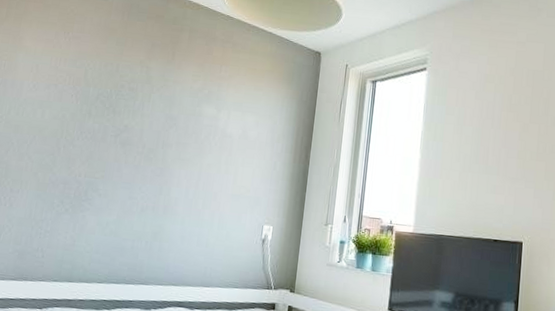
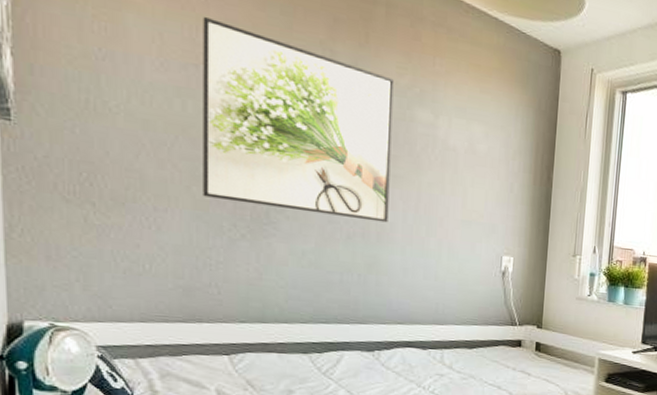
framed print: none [44,51,190,198] -> present [203,16,394,223]

